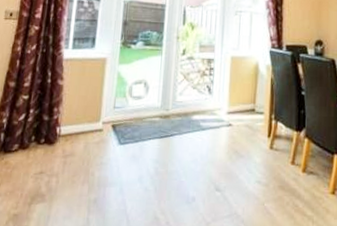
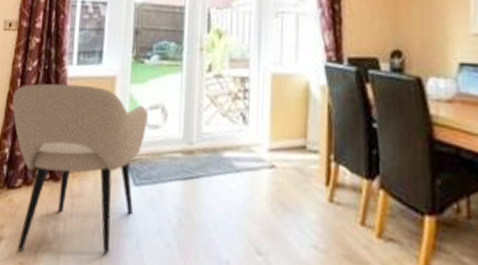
armchair: none [11,64,133,205] -> present [12,83,148,253]

